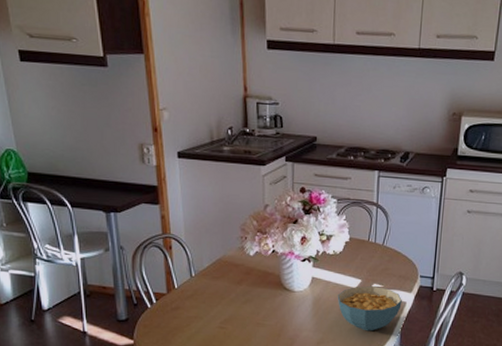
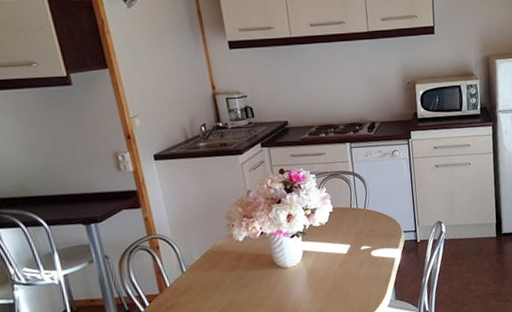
cereal bowl: present [337,286,402,331] -> none [329,248,391,292]

